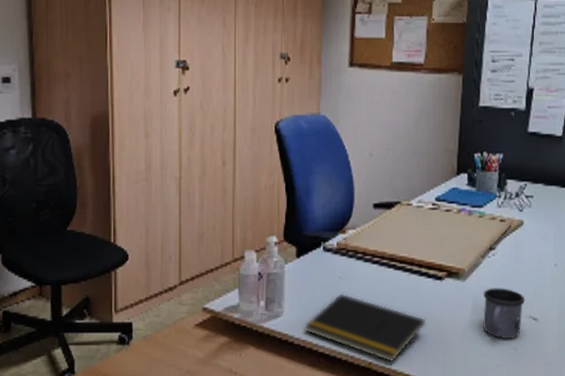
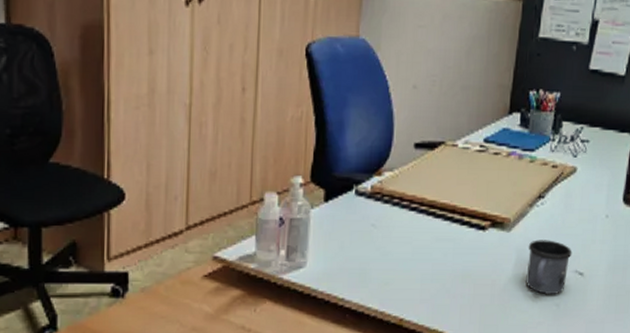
notepad: present [304,293,426,363] -> none [329,242,465,319]

